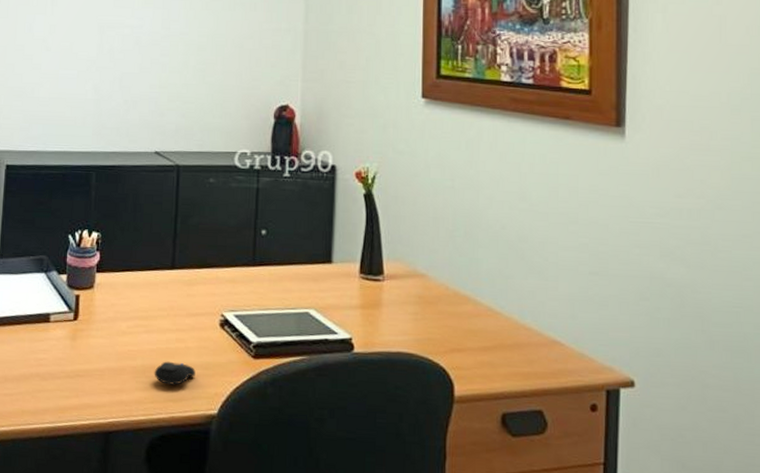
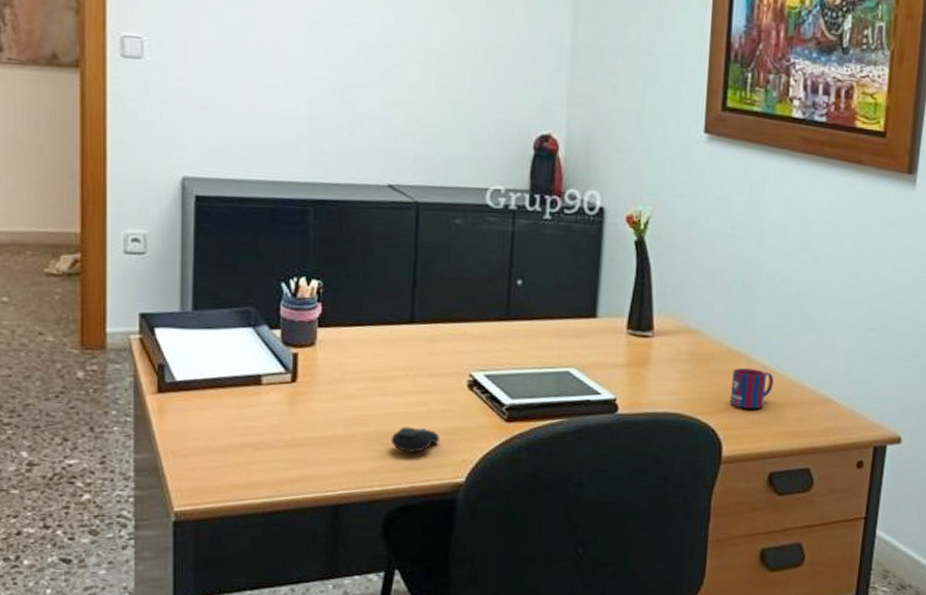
mug: none [459,310,500,350] -> present [729,368,774,409]

